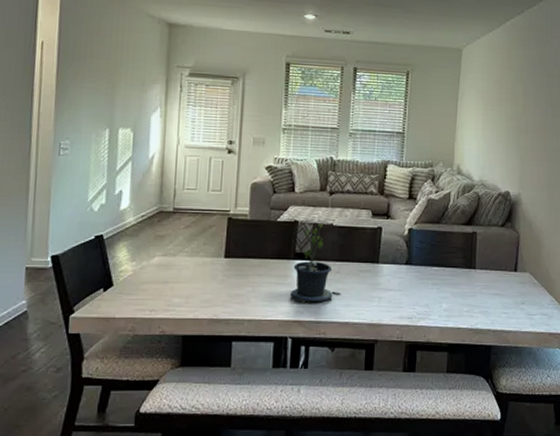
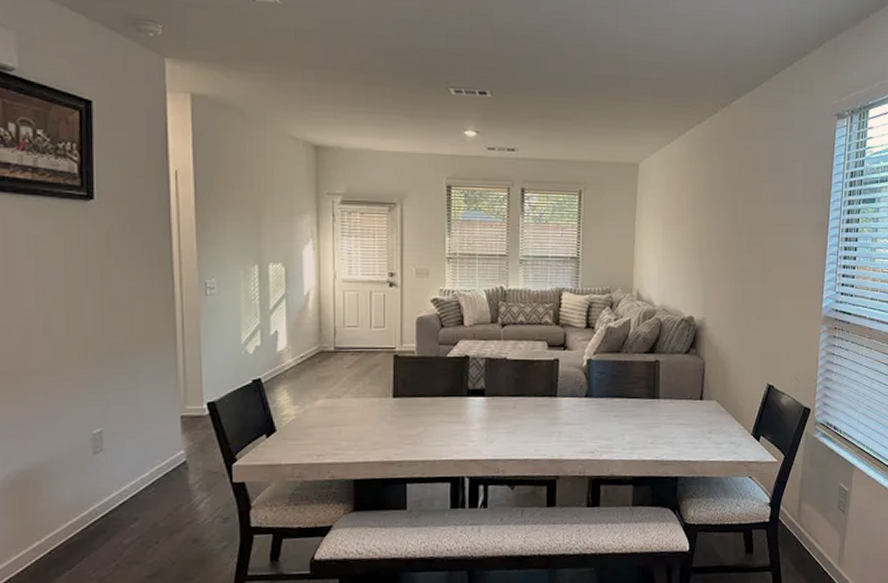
potted plant: present [289,223,341,303] -> none [464,357,519,441]

